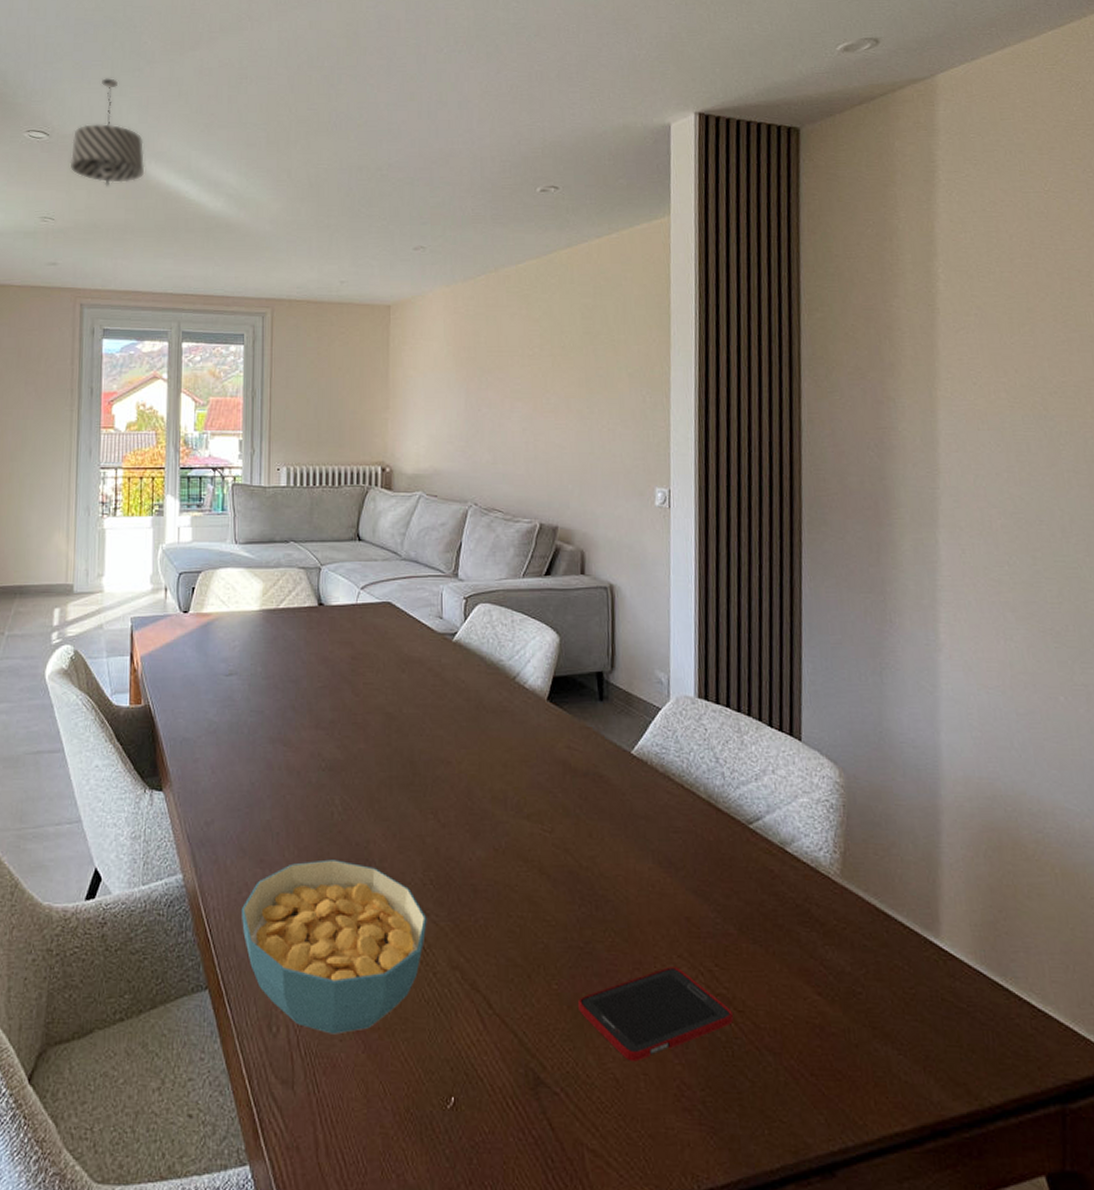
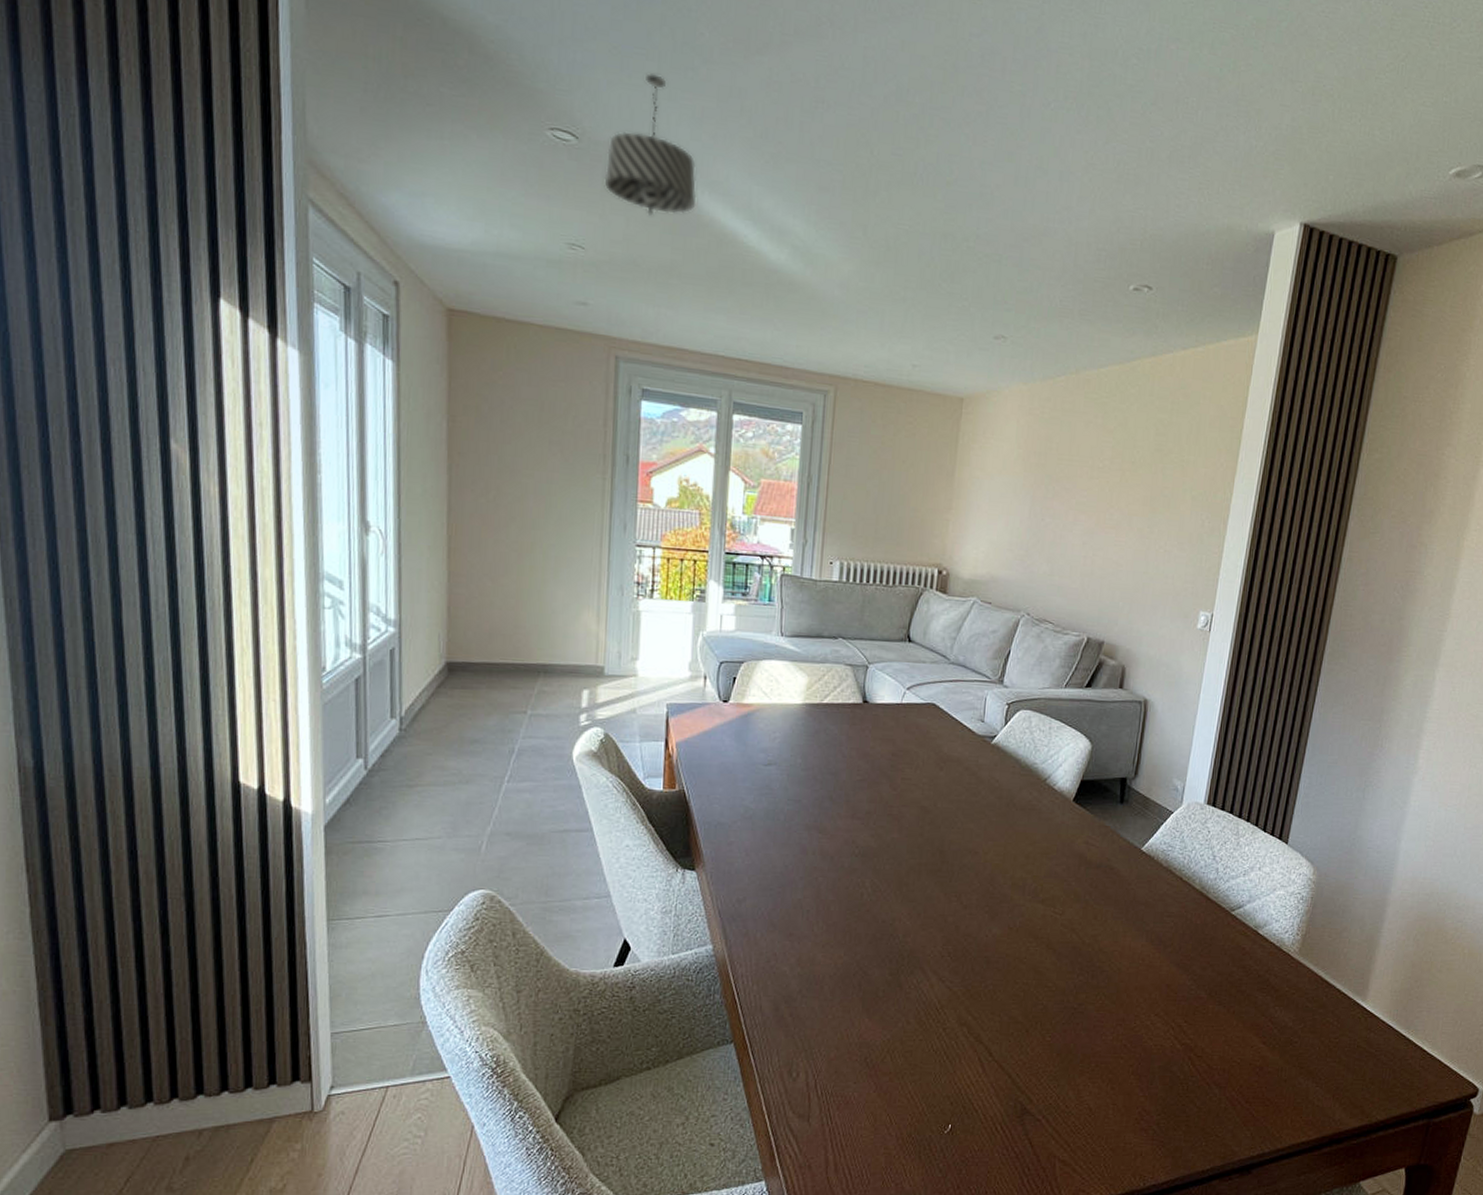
cereal bowl: present [241,859,427,1035] -> none [768,934,942,1078]
cell phone: present [578,967,734,1062] -> none [1066,1023,1193,1095]

